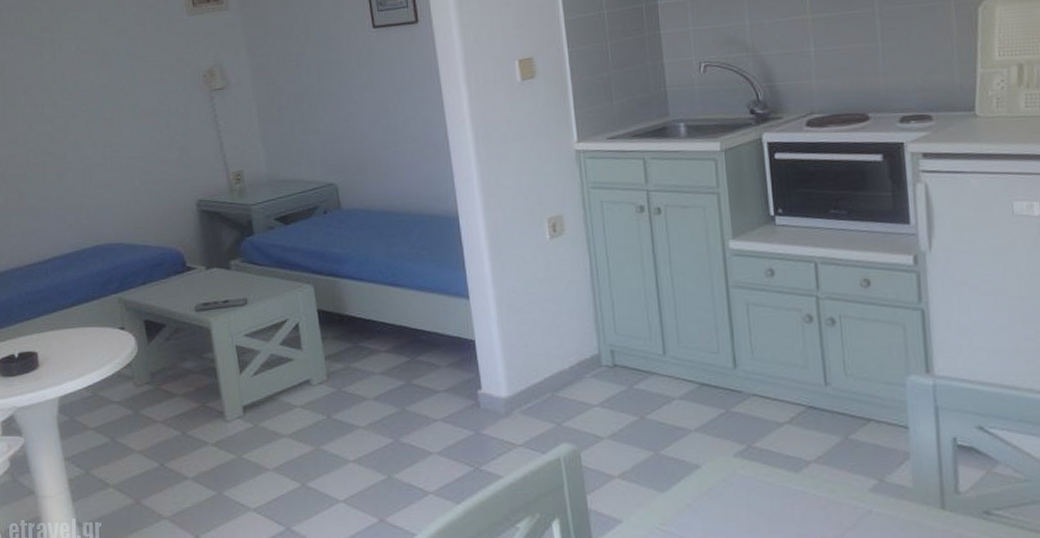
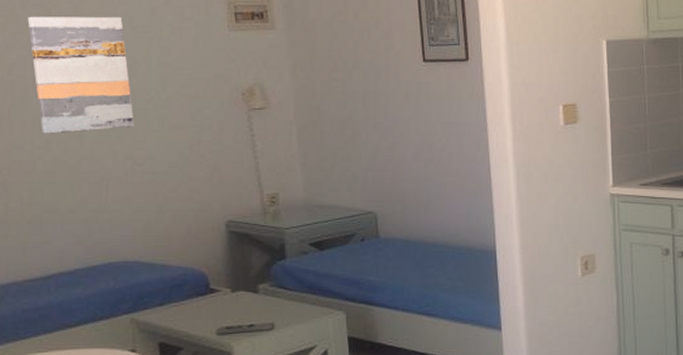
wall art: none [13,12,110,128] -> present [27,16,134,134]

